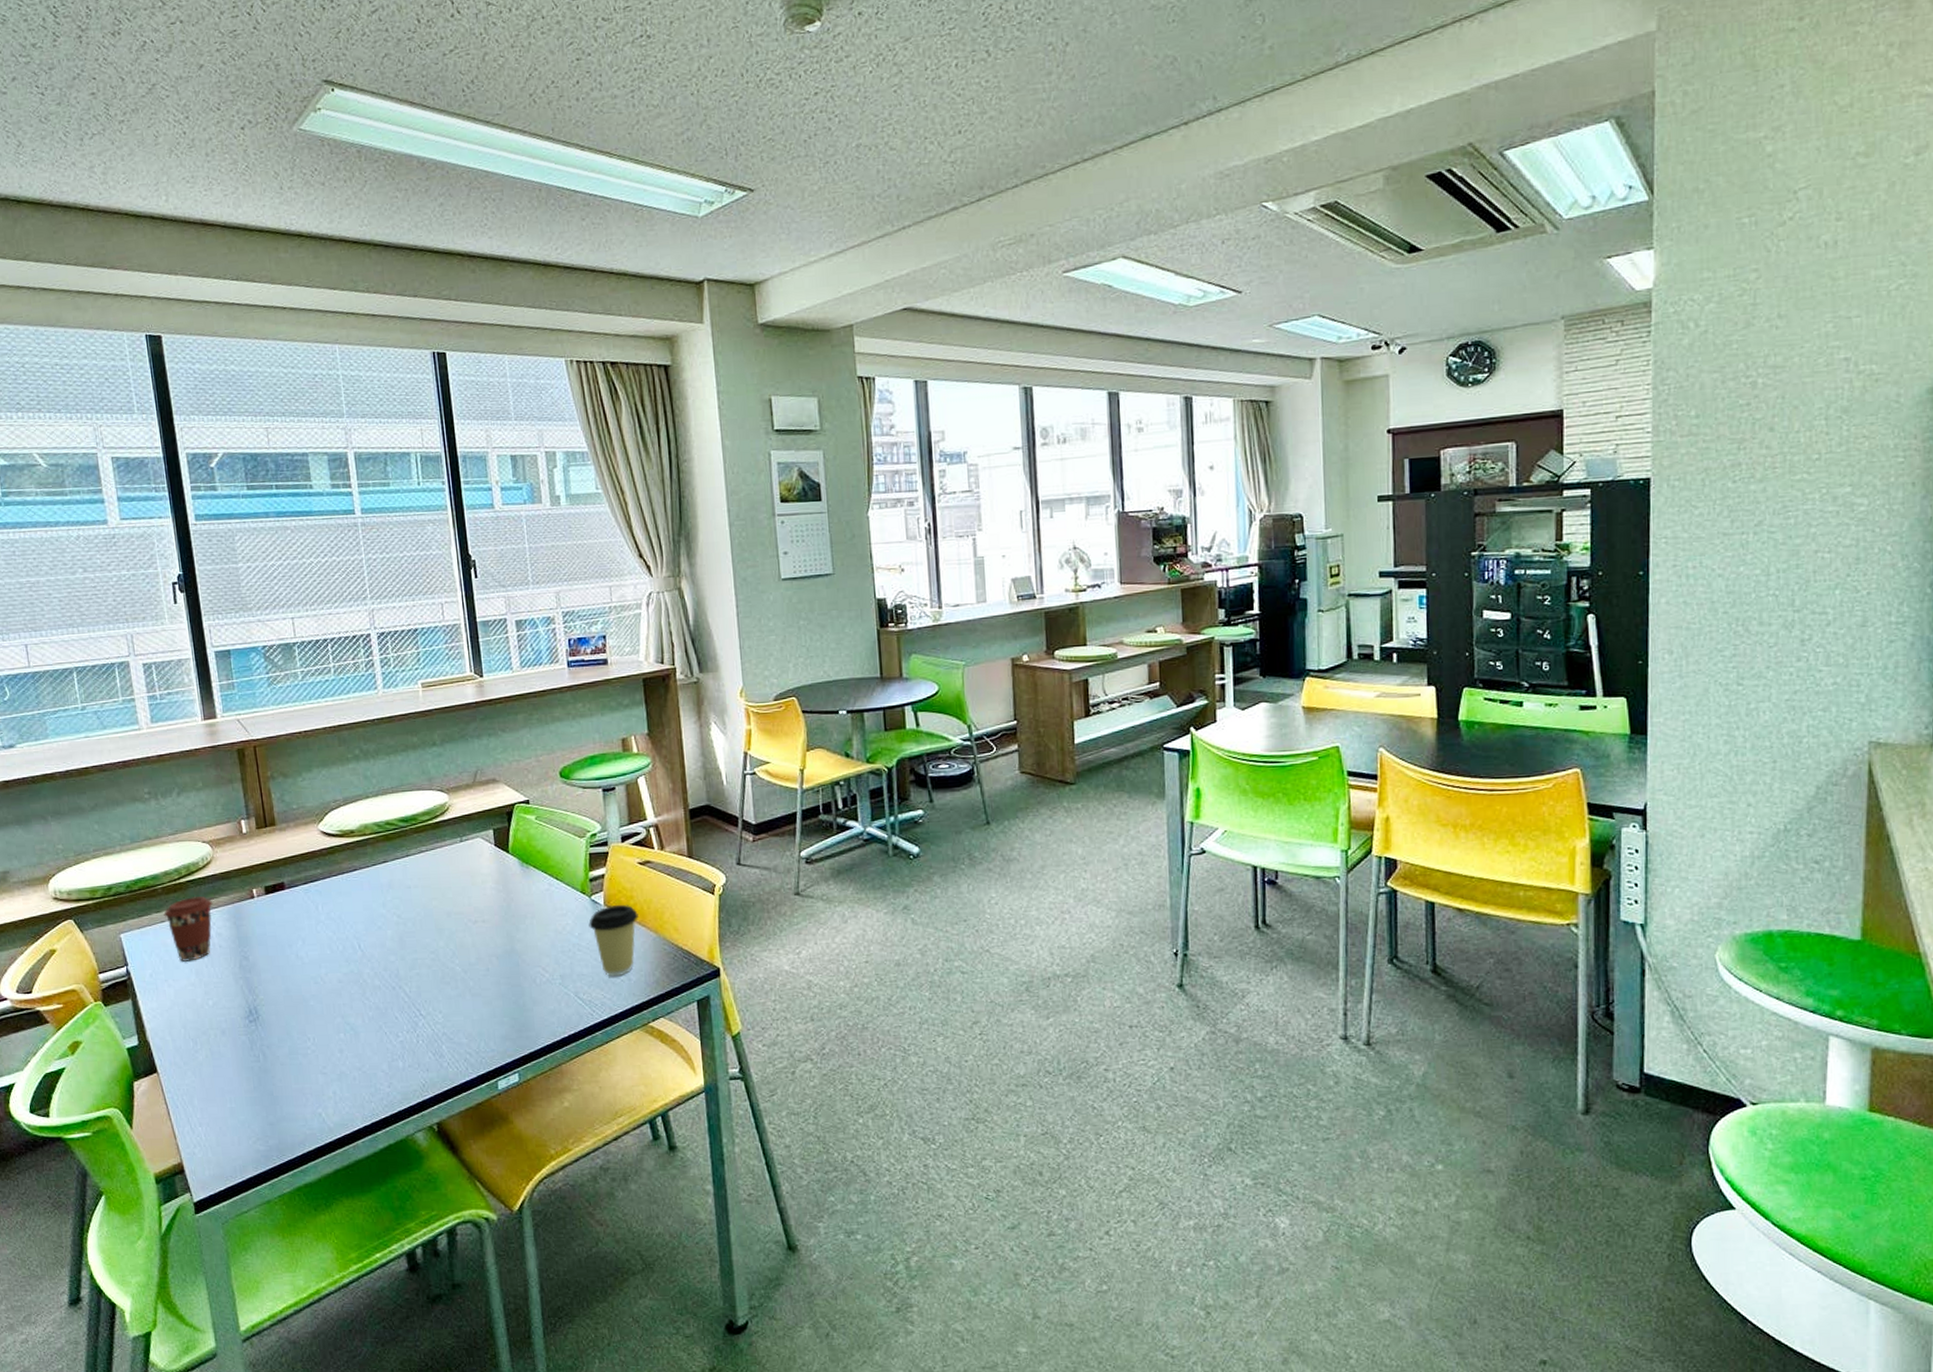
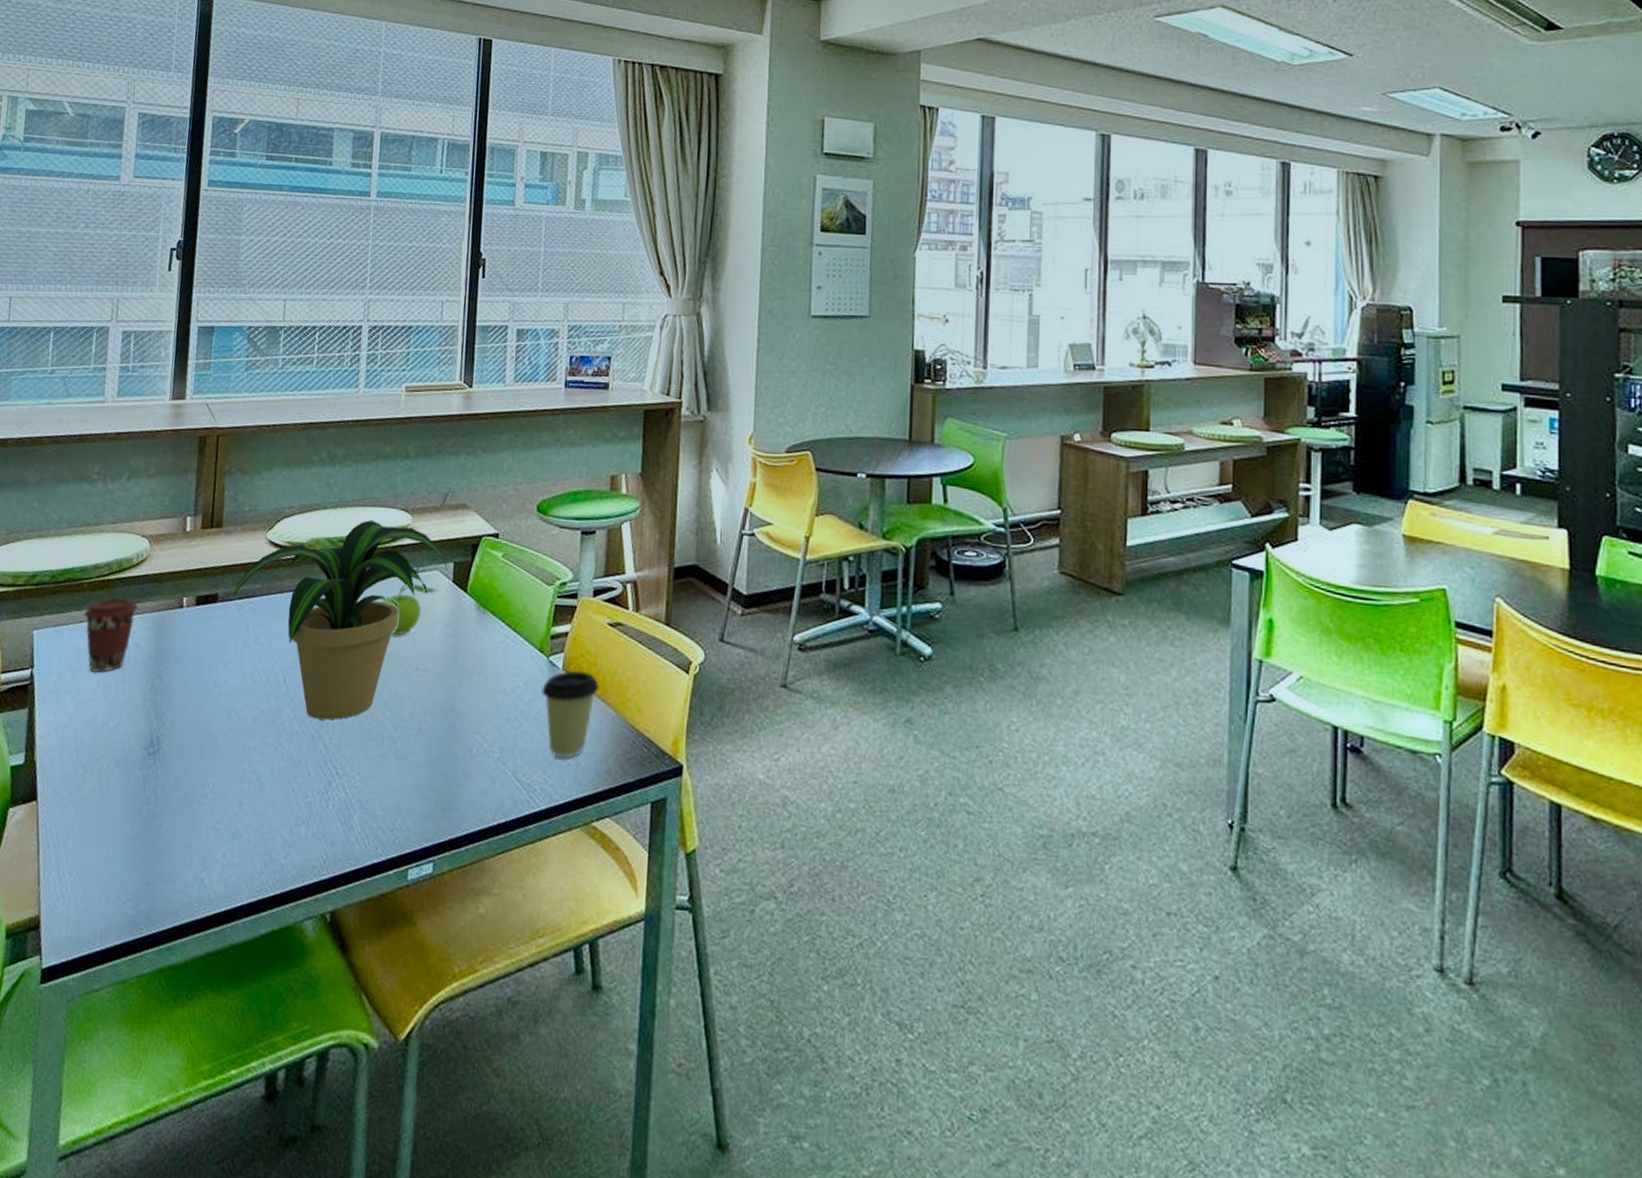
potted plant: none [297,803,487,974] -> present [232,520,447,721]
fruit: none [433,851,484,897] -> present [381,583,439,636]

